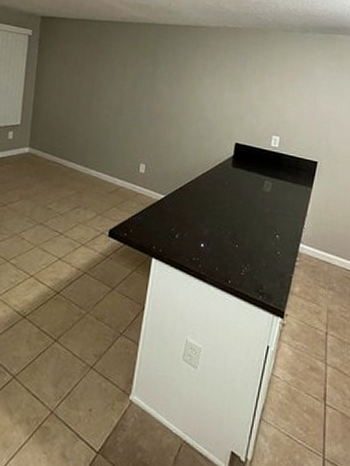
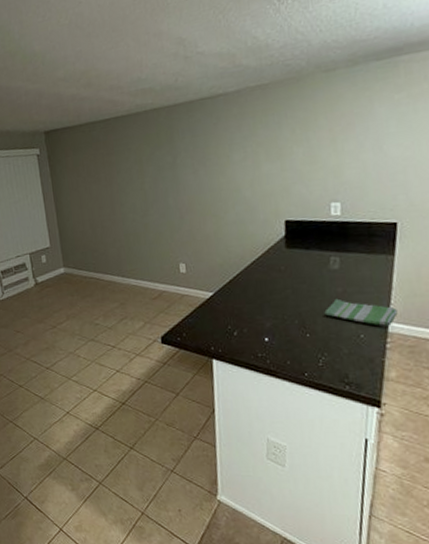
dish towel: none [253,217,308,247] -> present [324,298,398,326]

